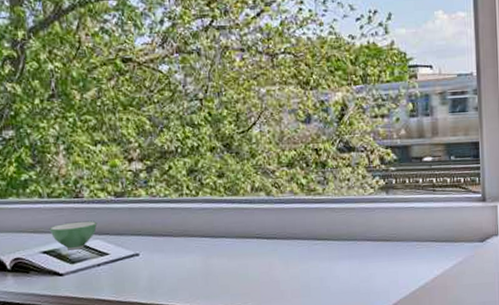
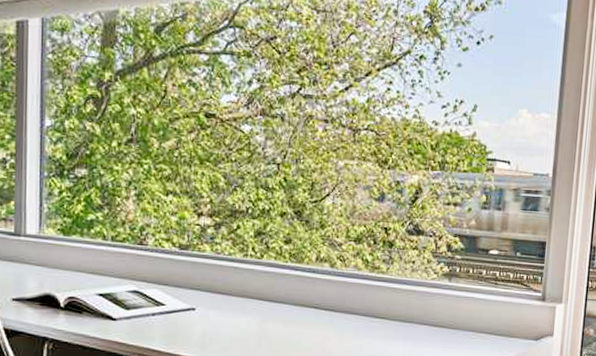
bowl: present [49,221,98,251] -> none [109,268,158,297]

